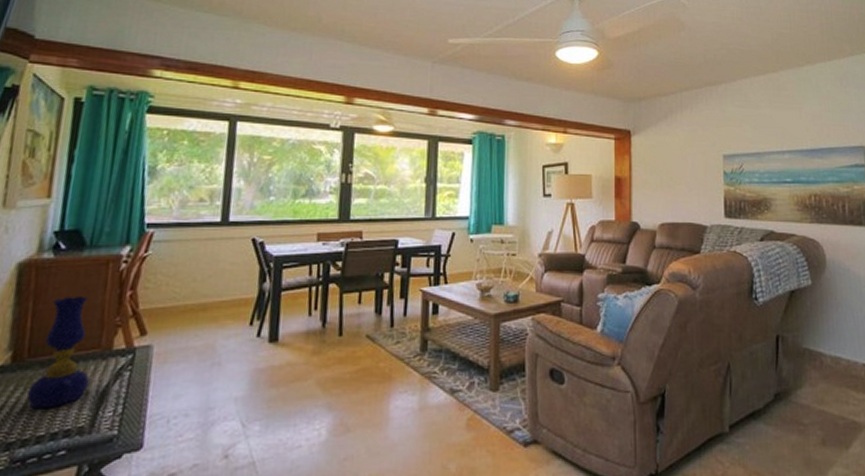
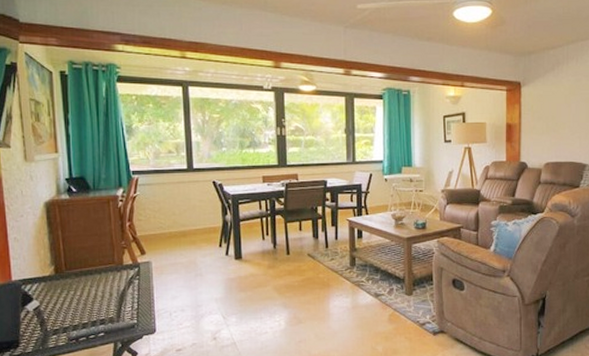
oil lamp: present [26,295,90,410] -> none [70,226,111,306]

